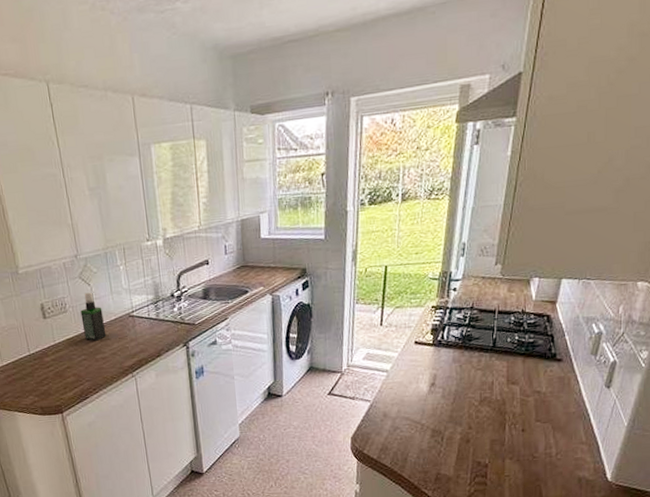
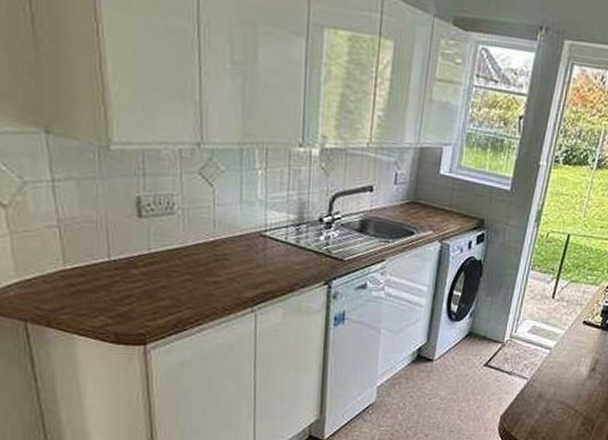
spray bottle: present [80,292,107,341] -> none [193,194,225,259]

